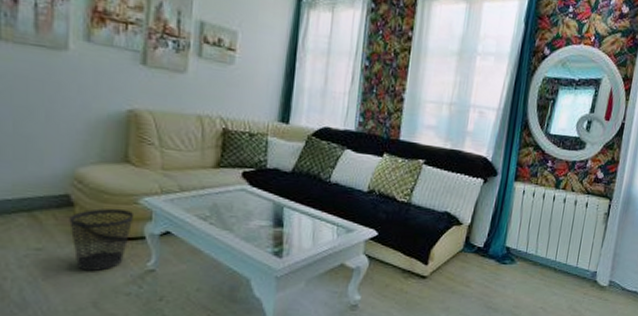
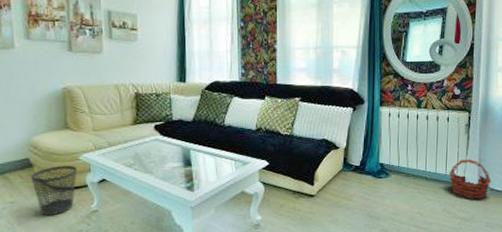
basket: none [580,252,624,299] -> present [449,159,491,199]

